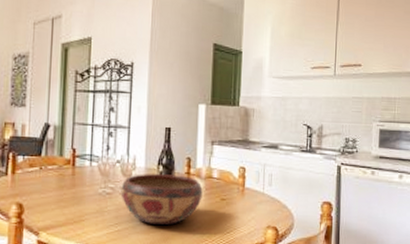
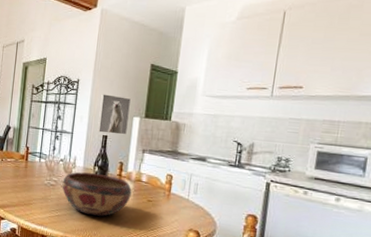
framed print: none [159,79,194,126] -> present [97,94,131,135]

